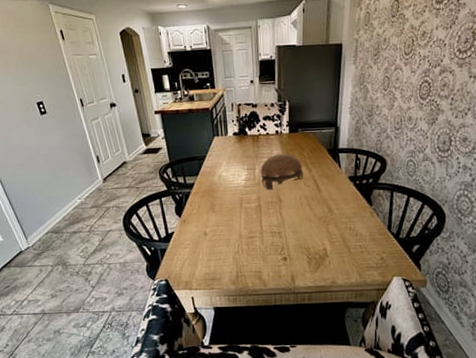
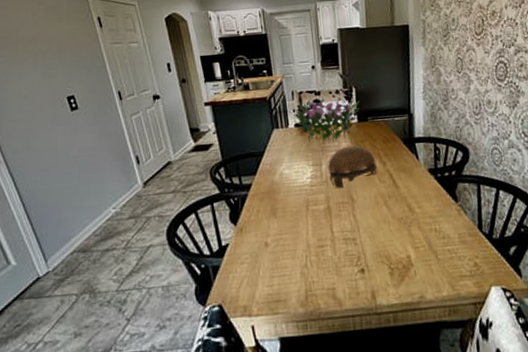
flower arrangement: none [232,110,292,151] -> present [293,97,361,144]

